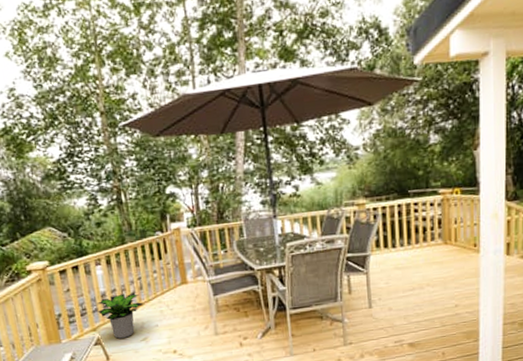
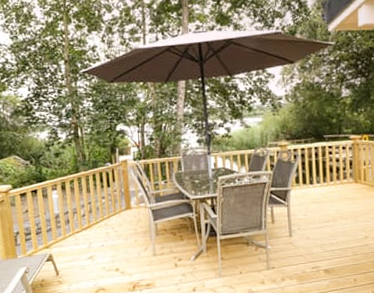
potted plant: present [97,292,144,339] -> none [51,215,92,256]

